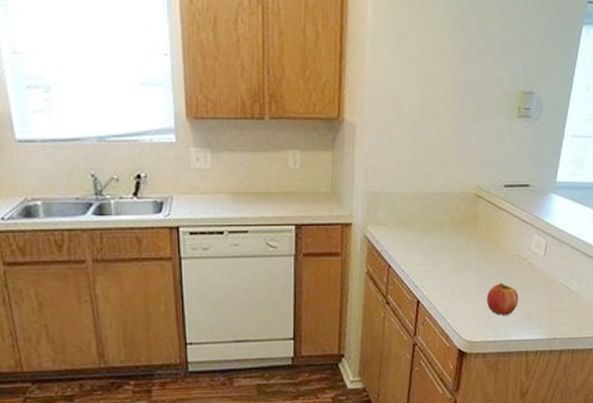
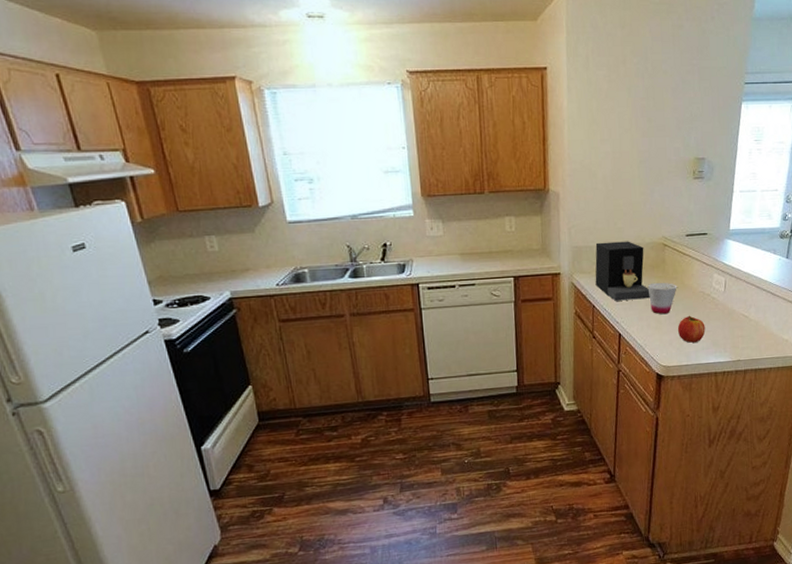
coffee maker: none [393,188,457,261] -> present [595,241,650,301]
cup: none [454,241,490,279] -> present [647,282,677,314]

